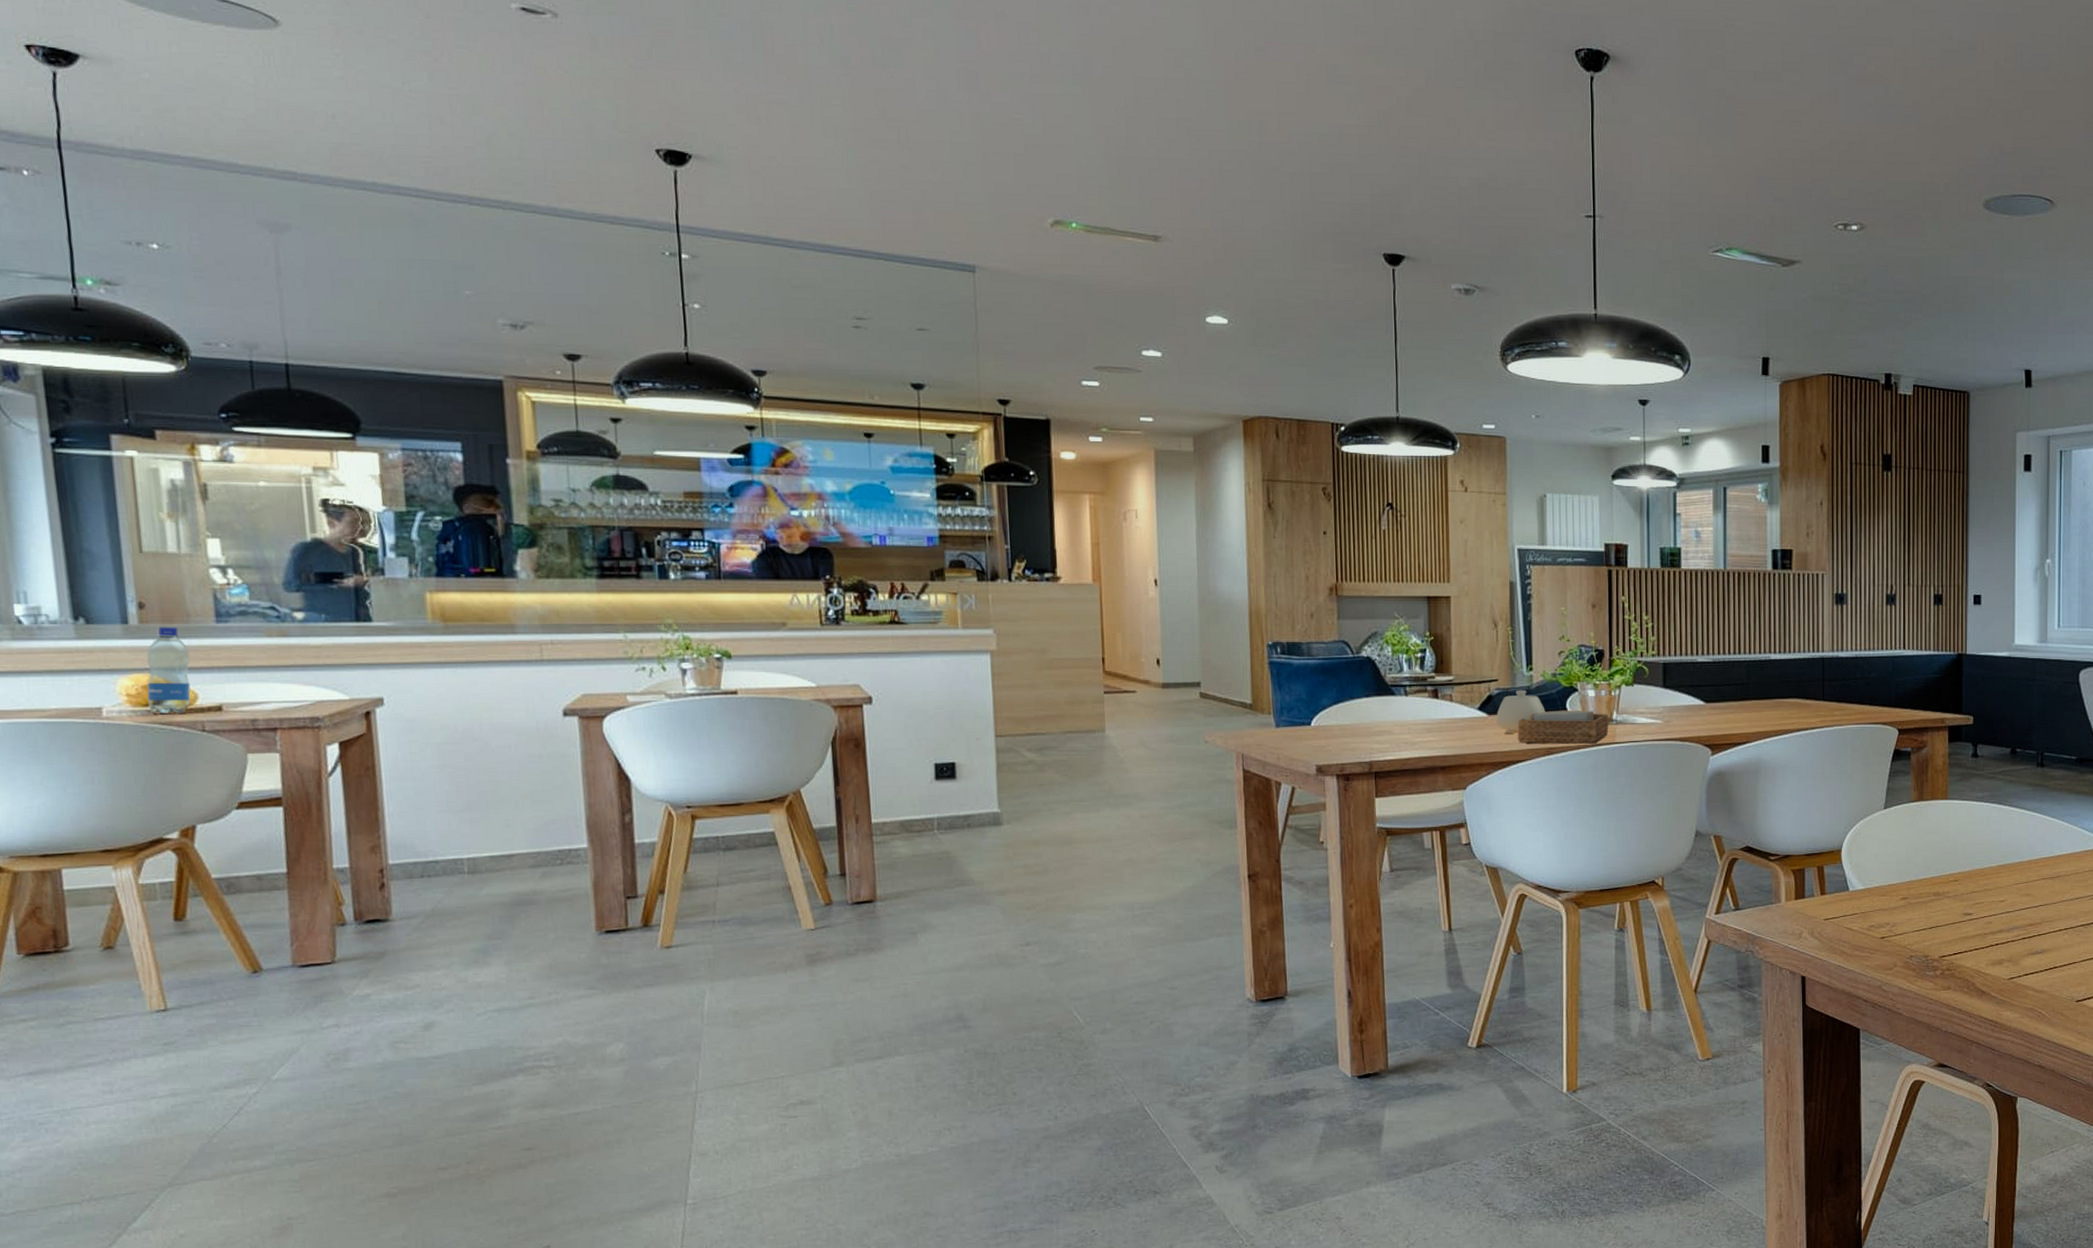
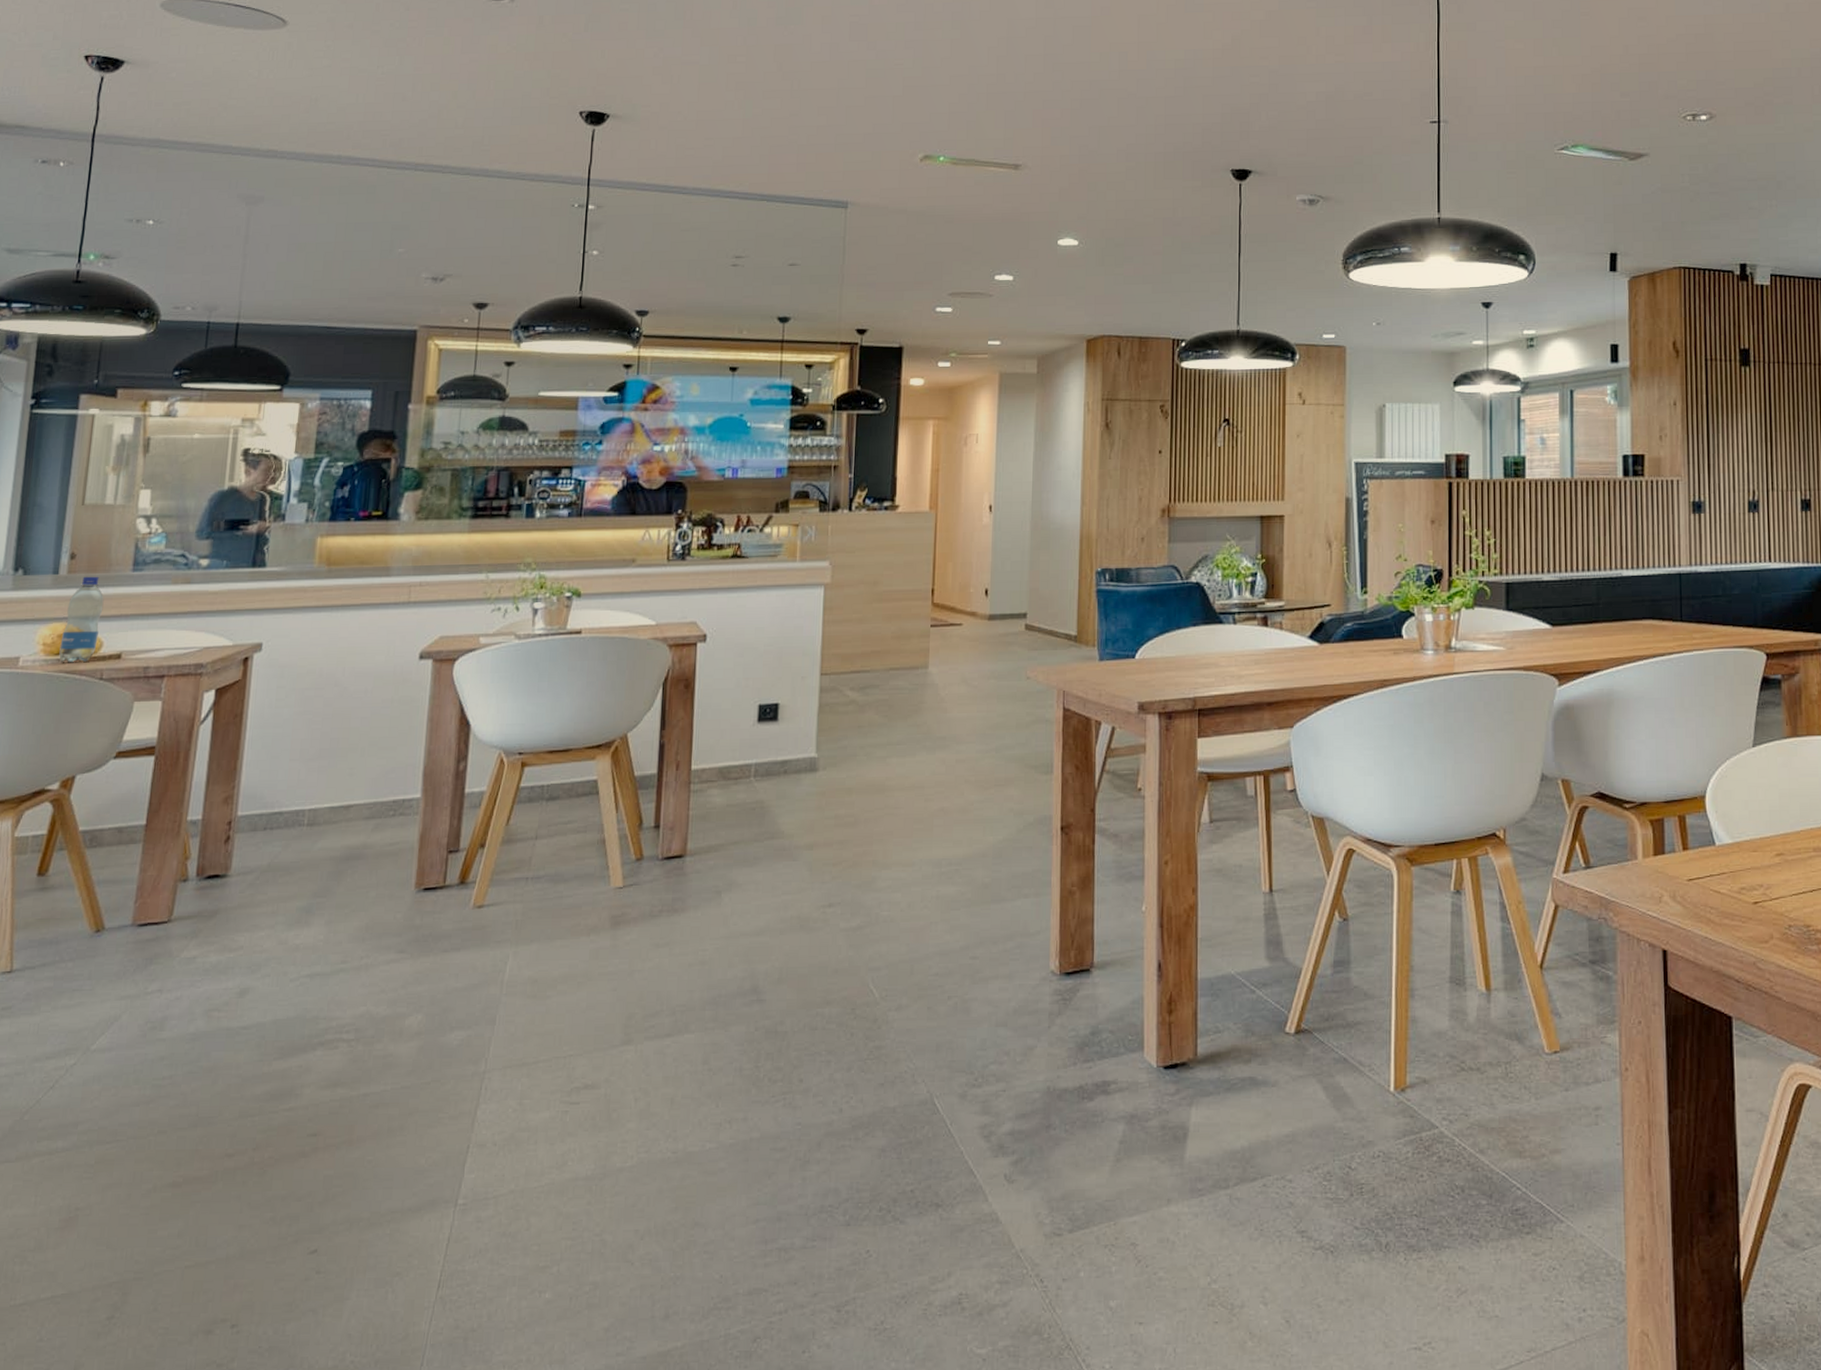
sugar bowl: present [1496,690,1545,735] -> none [1328,615,1380,666]
napkin holder: present [1518,710,1609,744] -> none [1350,637,1447,675]

